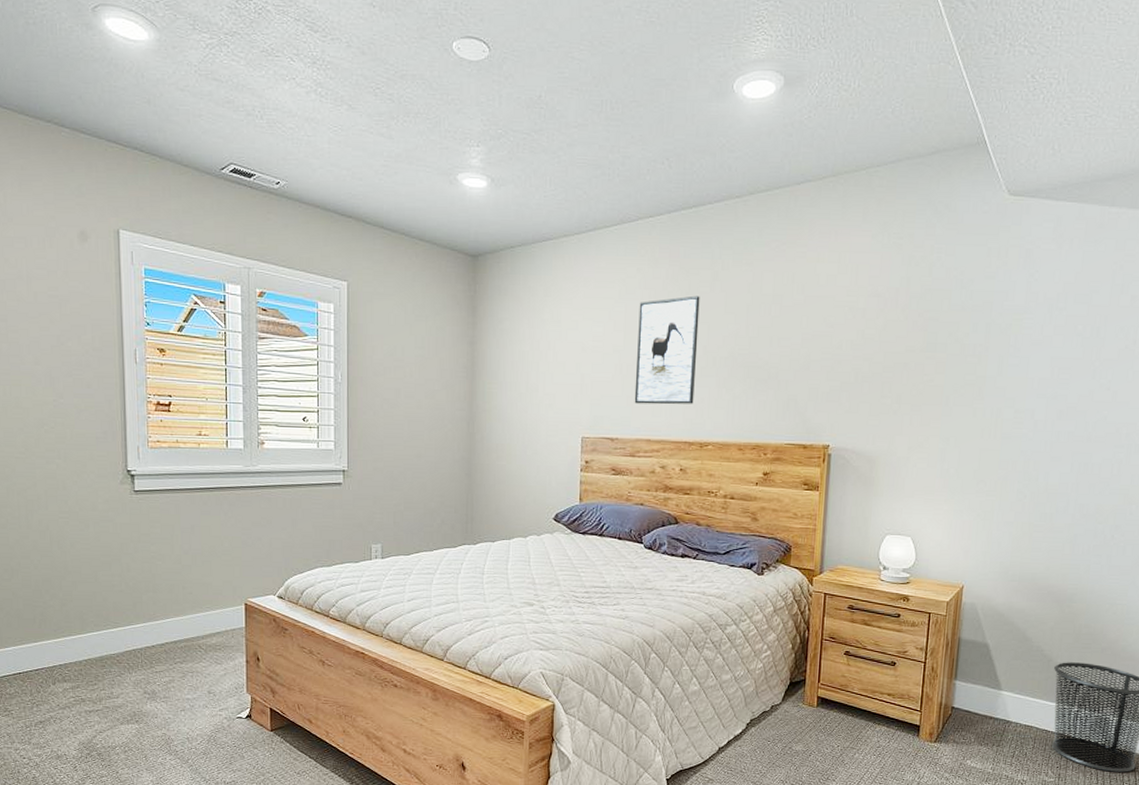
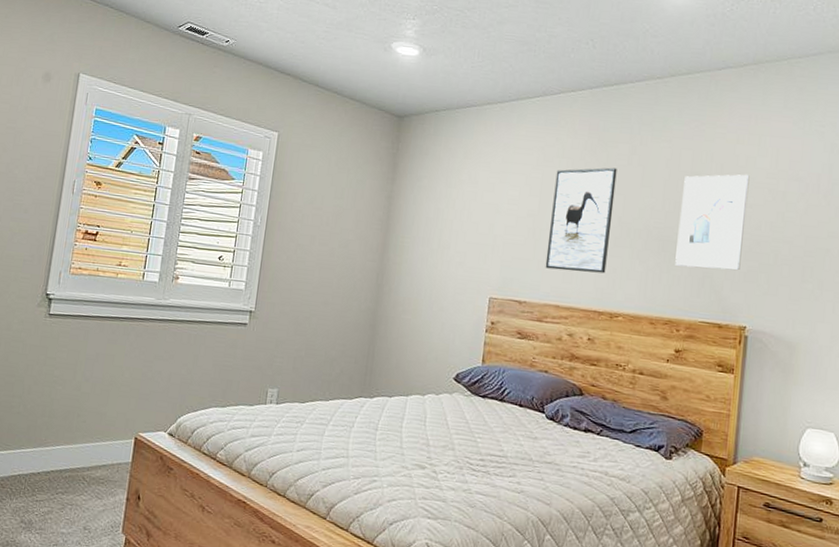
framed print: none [760,293,830,392] -> present [675,174,750,271]

